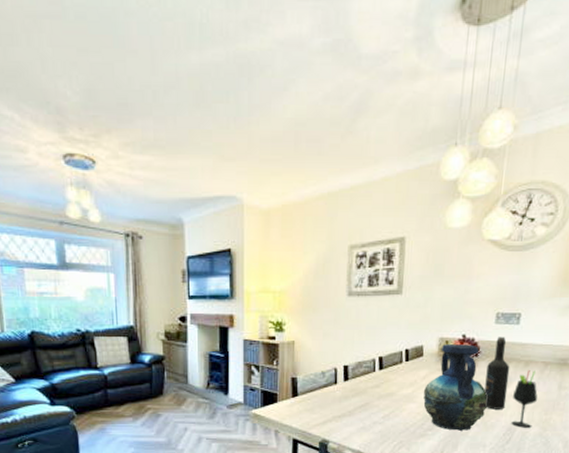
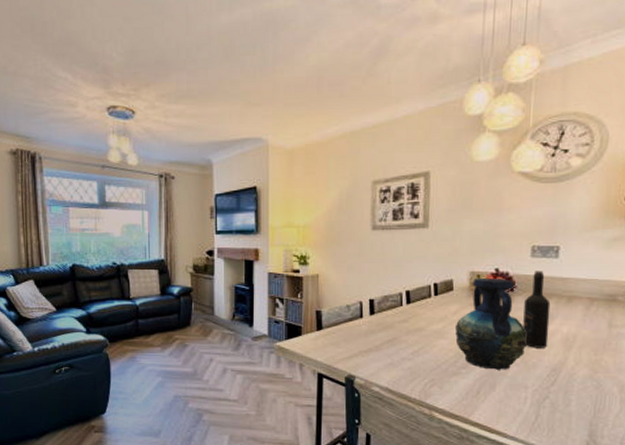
wine glass: present [511,370,538,428] -> none [555,307,585,369]

